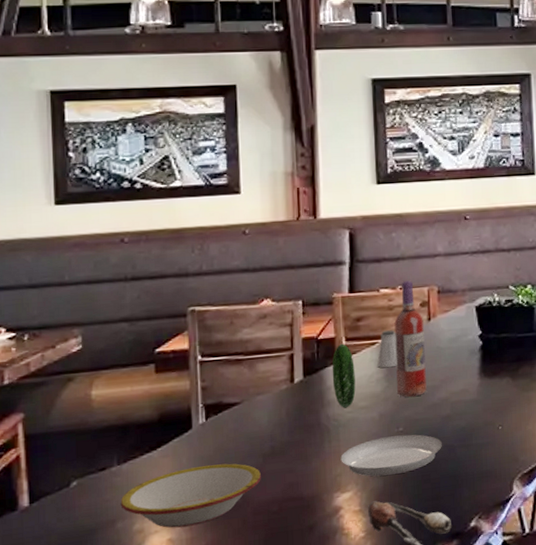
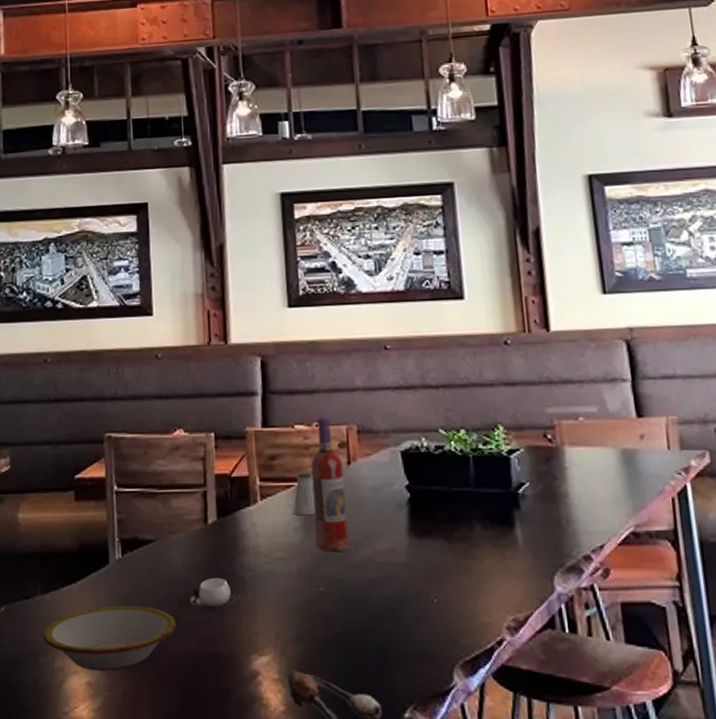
cup: none [275,429,324,460] -> present [190,577,240,610]
plate: present [332,344,443,477] -> none [246,484,369,641]

